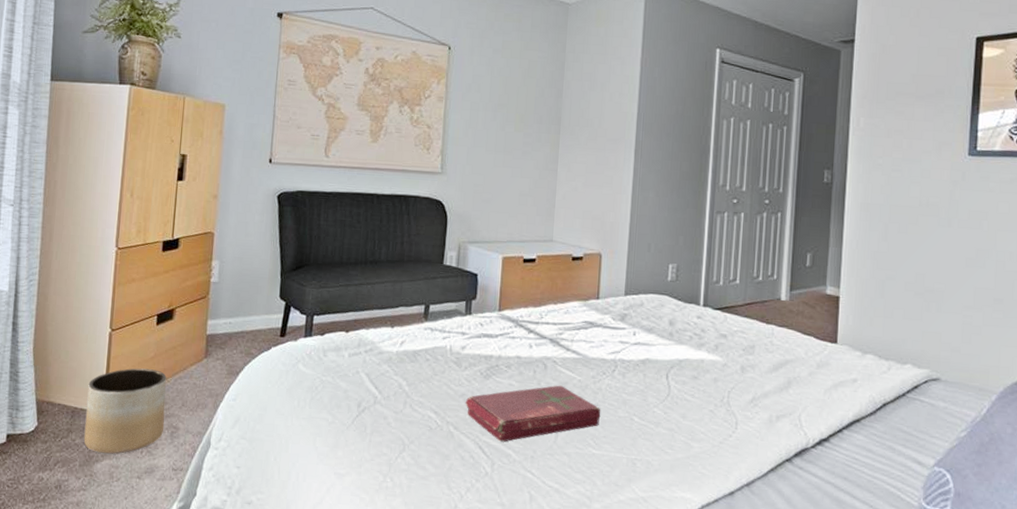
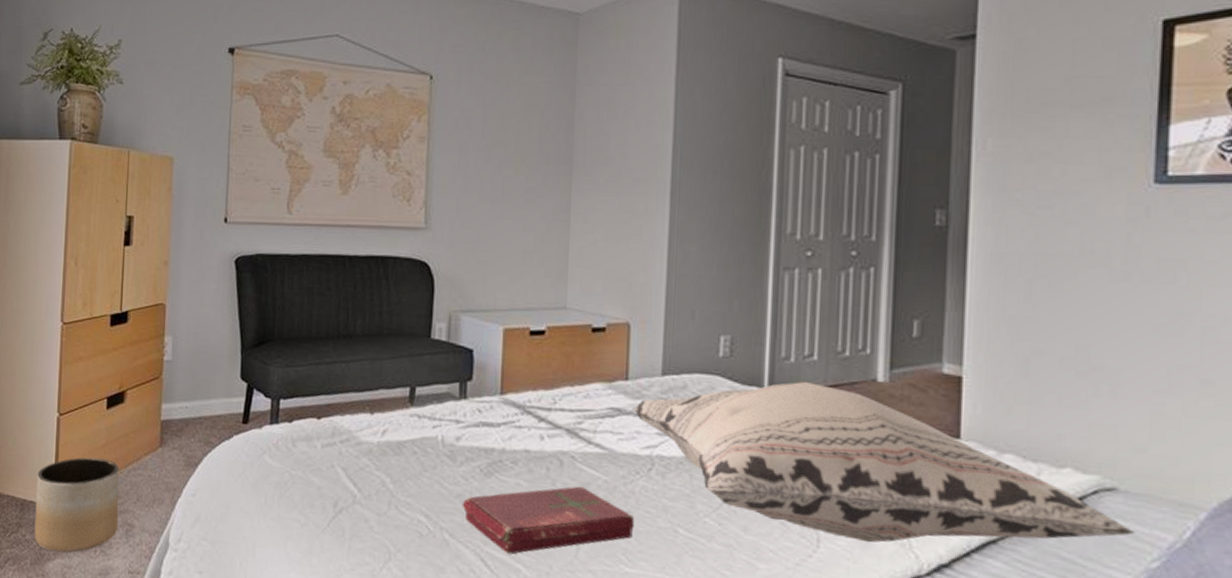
decorative pillow: none [601,300,951,424] -> present [632,381,1136,543]

